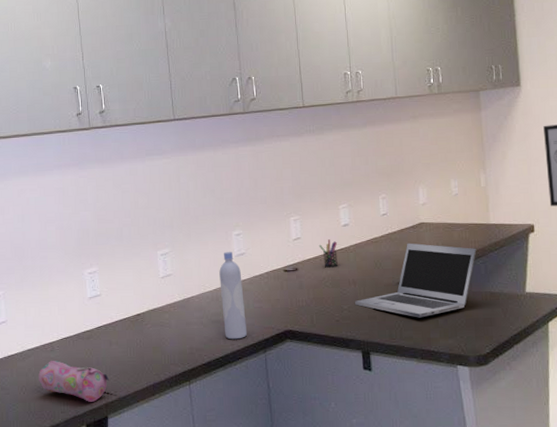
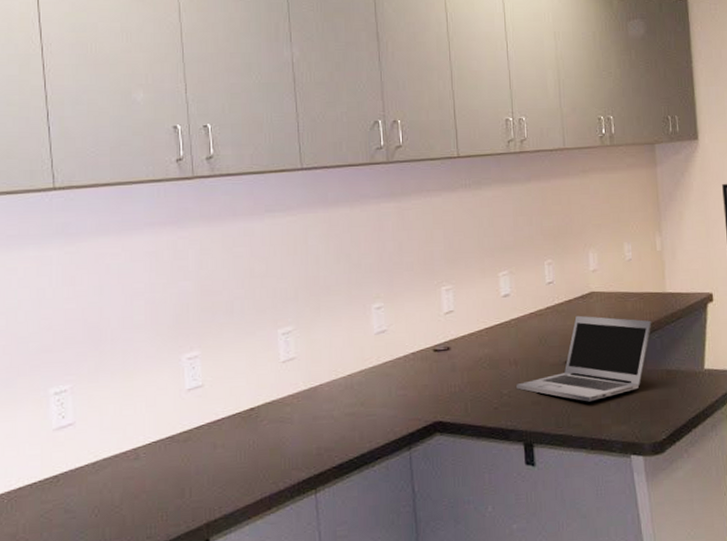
pencil case: present [38,361,110,402] -> none [117,471,213,522]
bottle: present [219,251,248,340] -> none [355,328,389,436]
pen holder: present [318,239,338,268] -> none [474,312,497,346]

